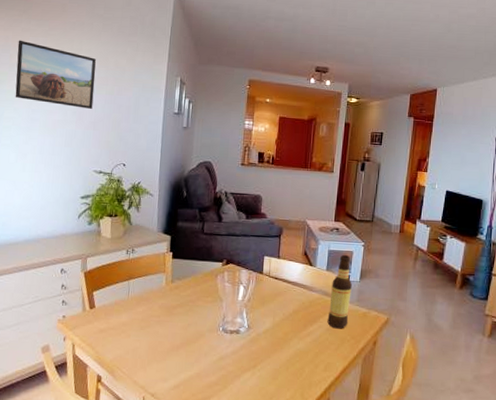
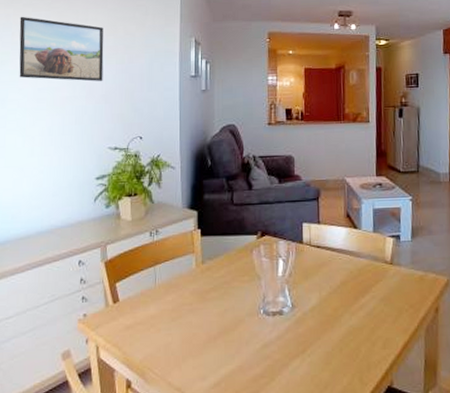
bottle: present [327,255,352,329] -> none [380,213,404,298]

